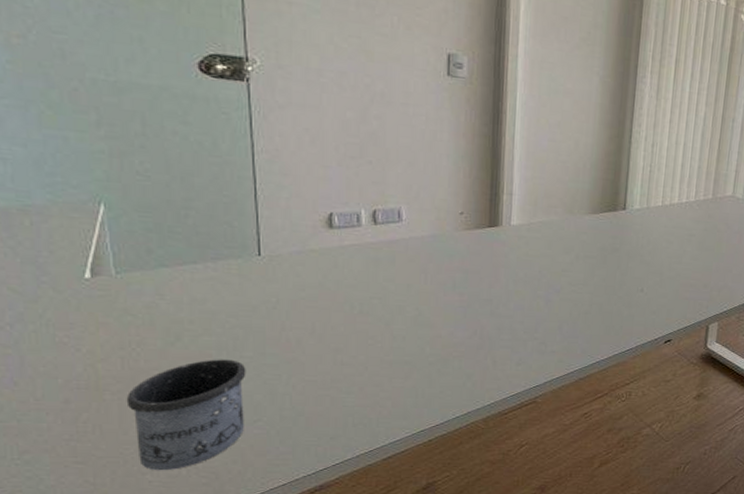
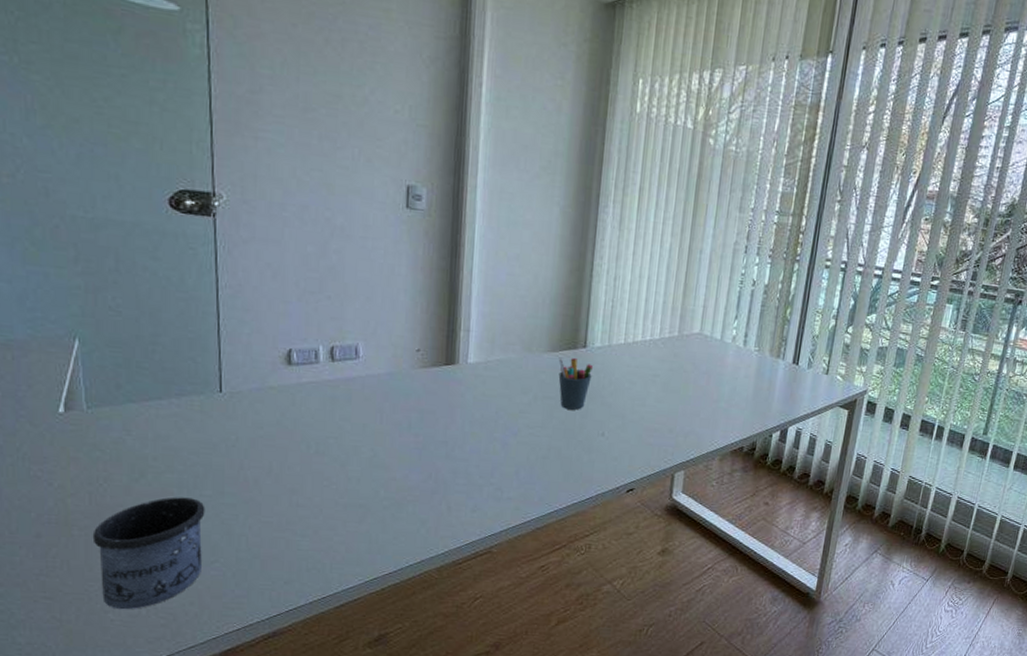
pen holder: none [599,220,632,268] -> present [558,358,593,410]

